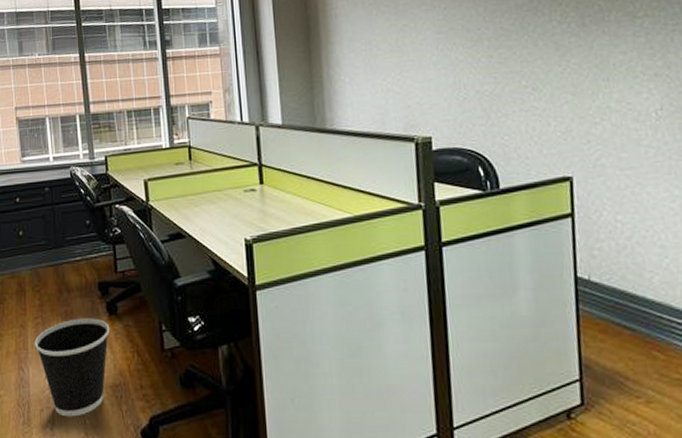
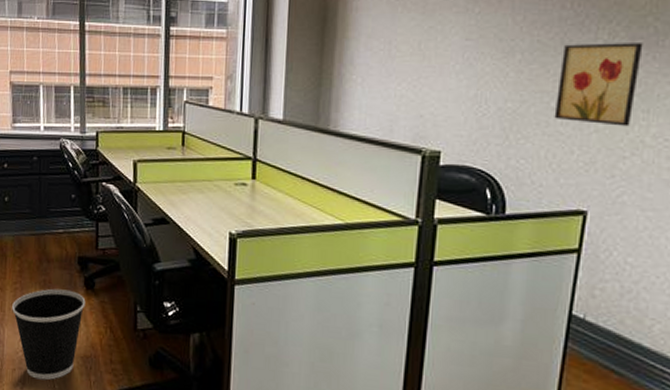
wall art: none [524,20,595,96] -> present [554,43,643,127]

